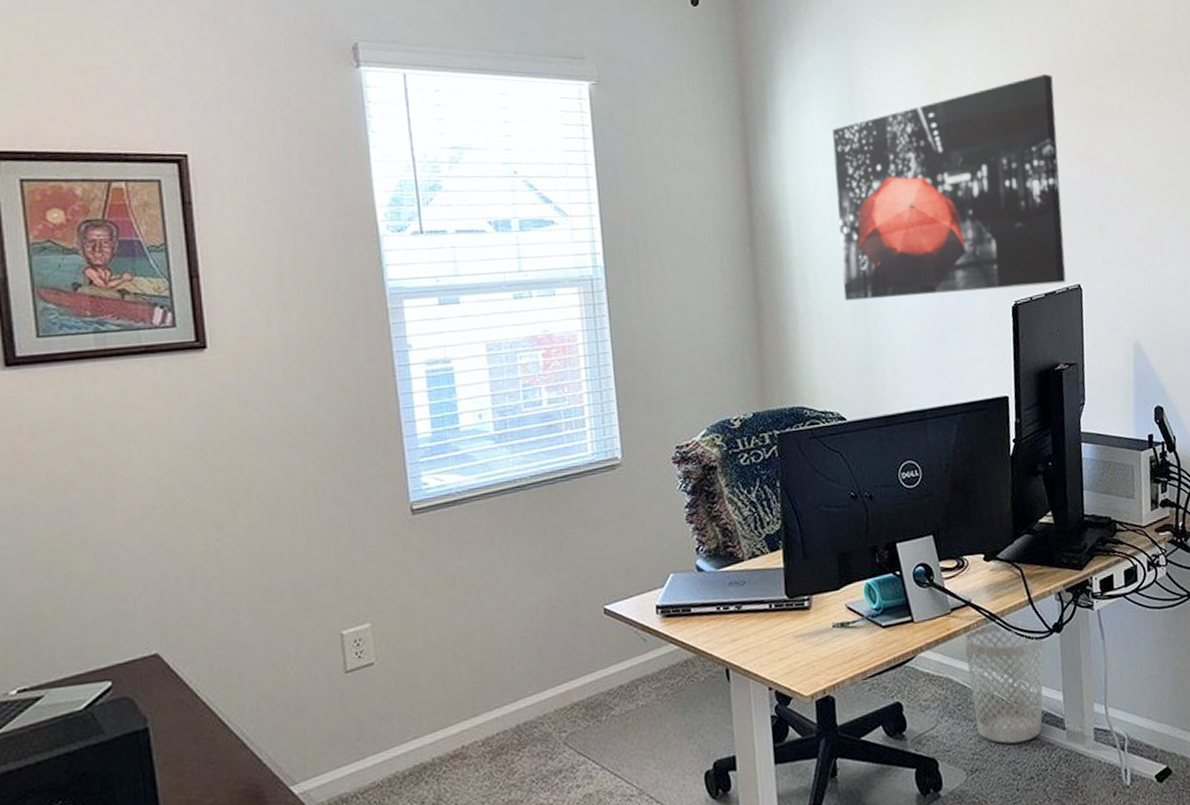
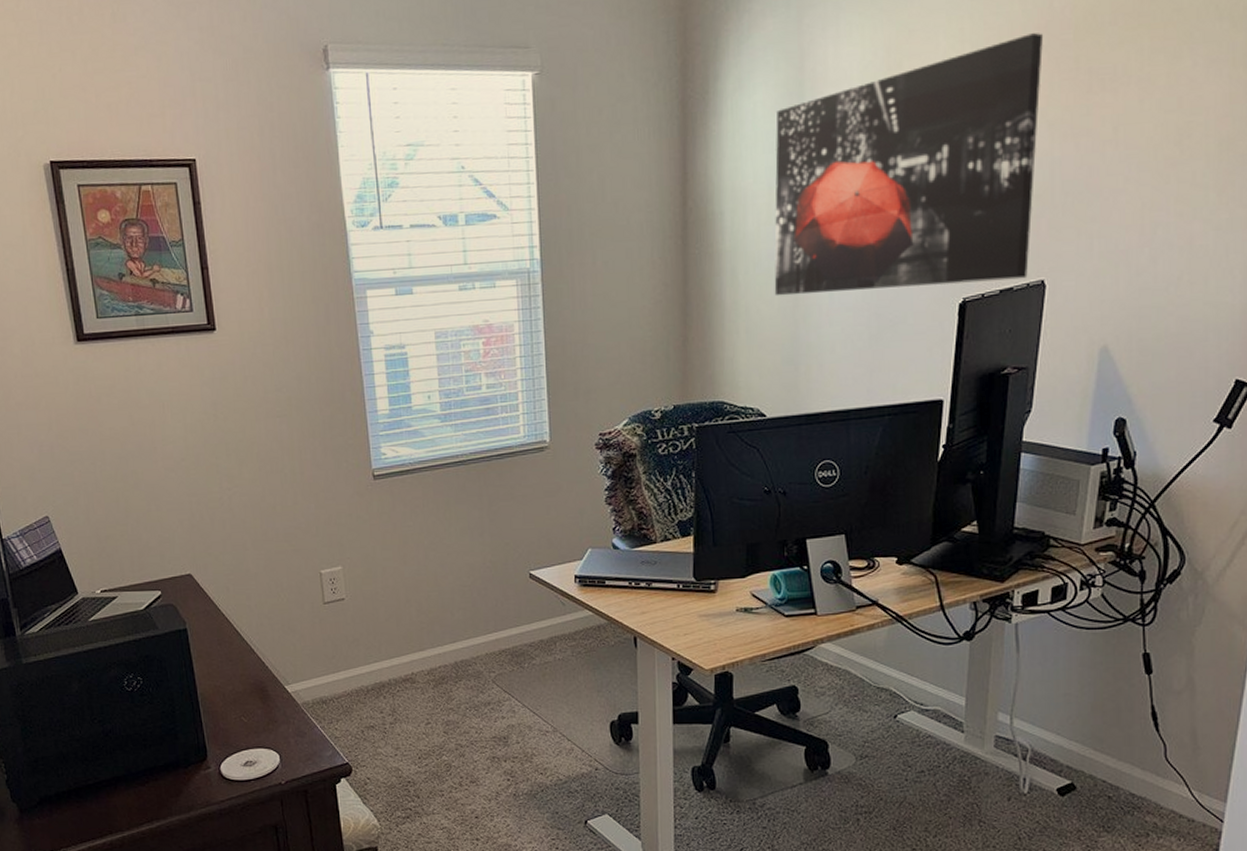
wastebasket: present [963,620,1044,744] -> none [866,622,952,738]

